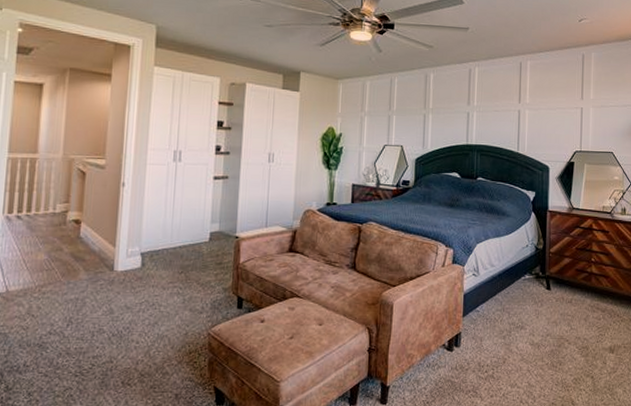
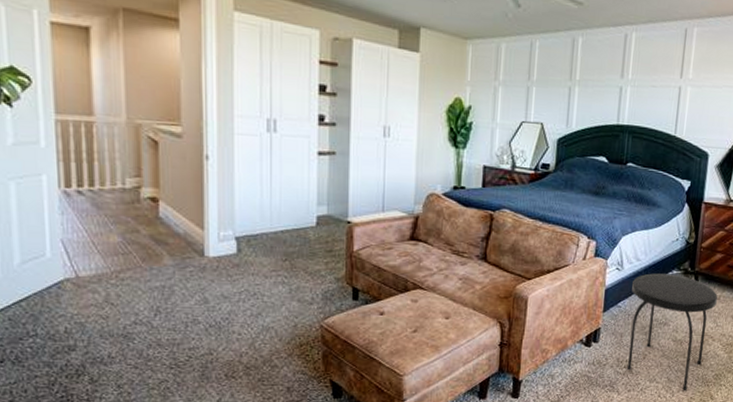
side table: none [488,278,569,397] -> present [626,273,718,391]

